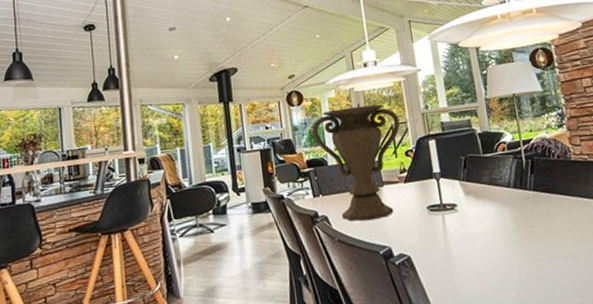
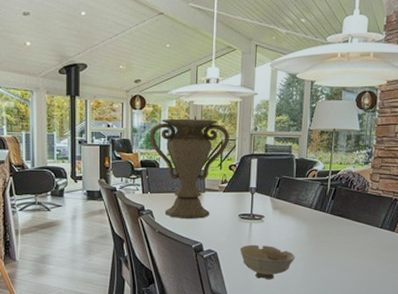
bowl: none [436,239,505,283] -> present [239,244,296,280]

